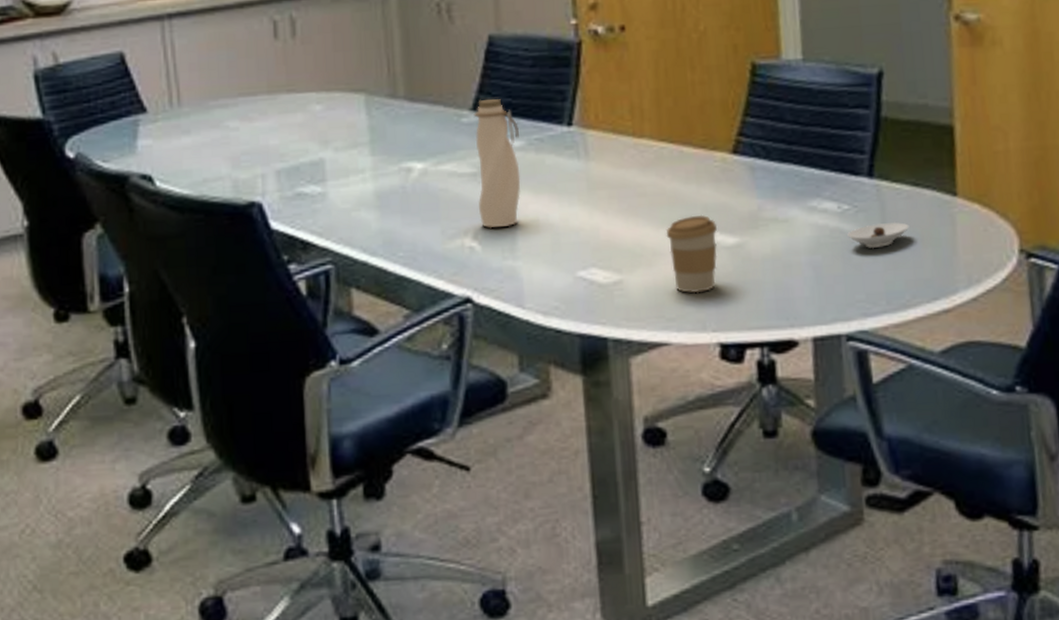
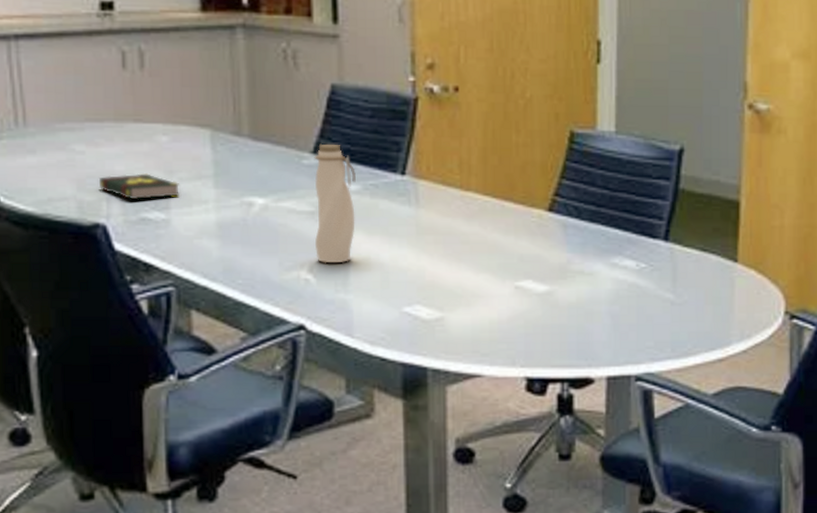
book: none [254,145,336,175] -> present [99,173,181,200]
coffee cup: present [665,214,718,294] -> none [485,263,530,333]
saucer: present [847,221,910,249] -> none [643,281,696,304]

